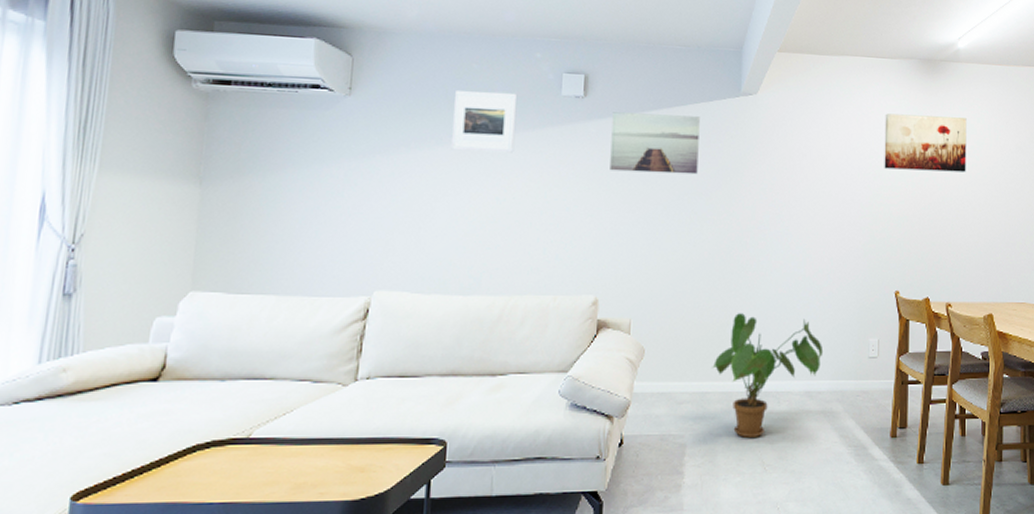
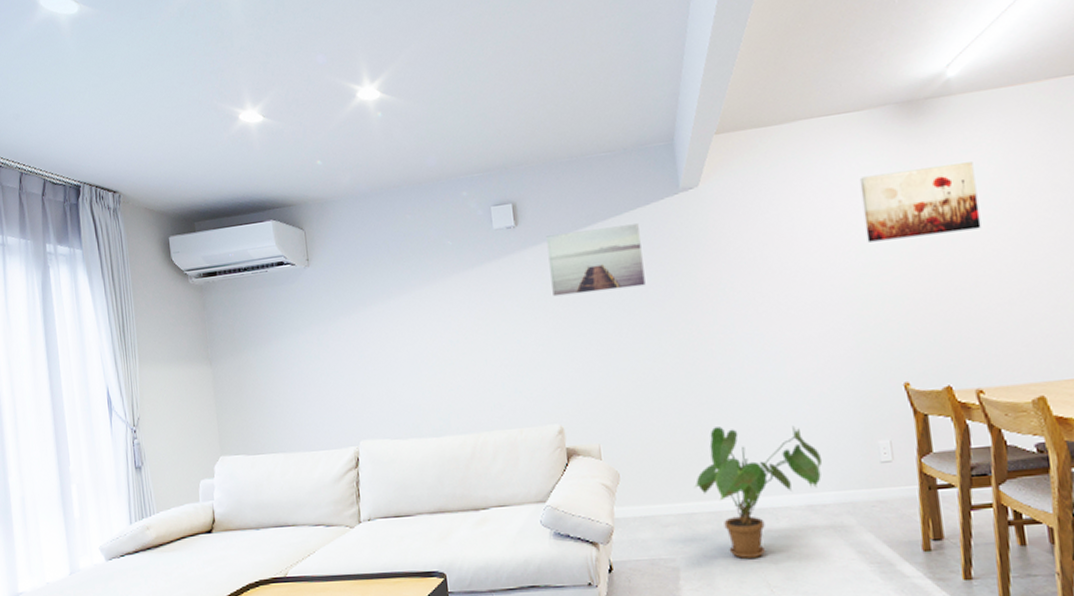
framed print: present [451,91,518,153] -> none [396,235,458,301]

